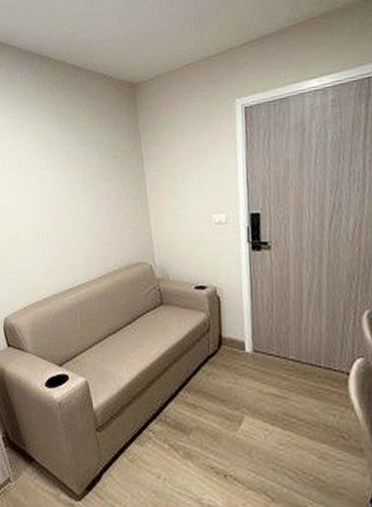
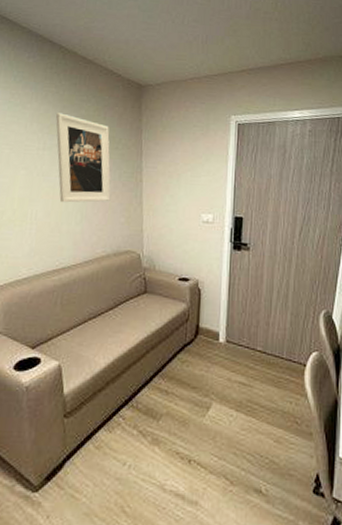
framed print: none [53,128,116,220] -> present [55,113,111,203]

